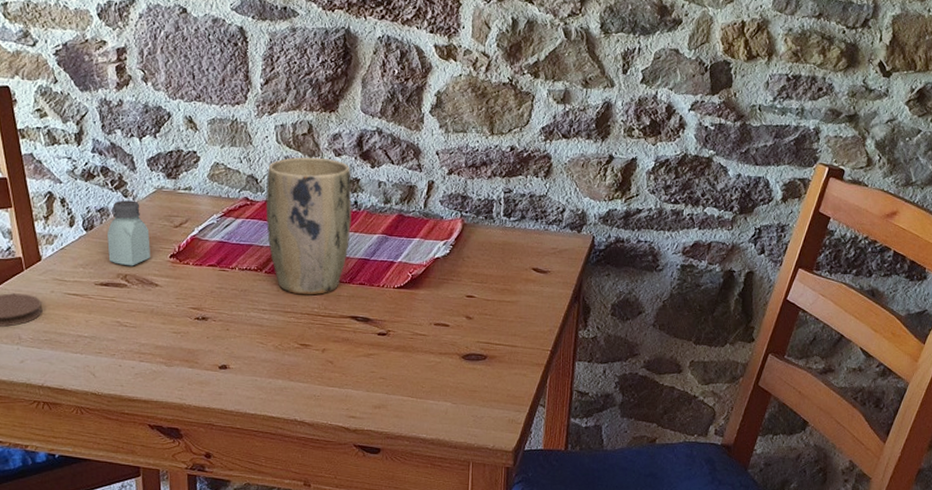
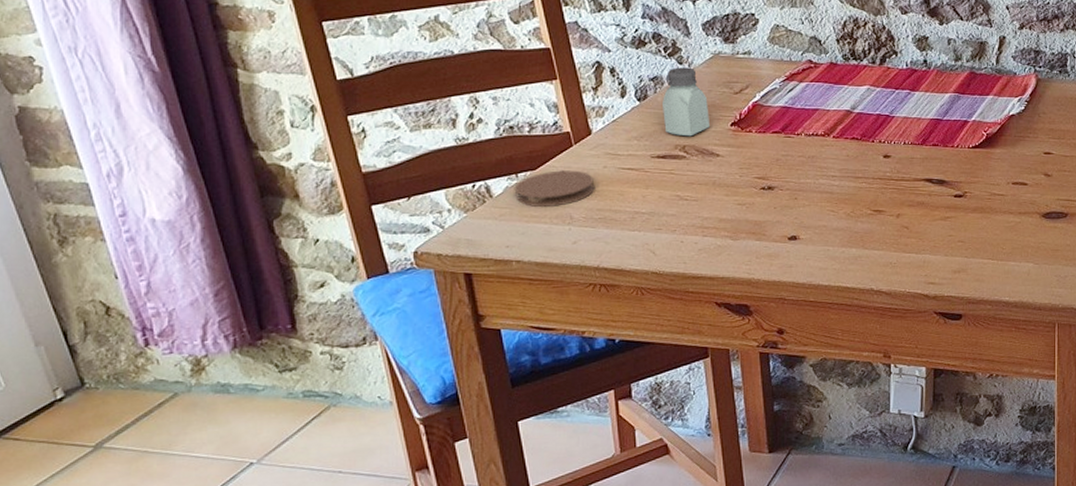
plant pot: present [266,157,352,295] -> none [830,15,921,159]

